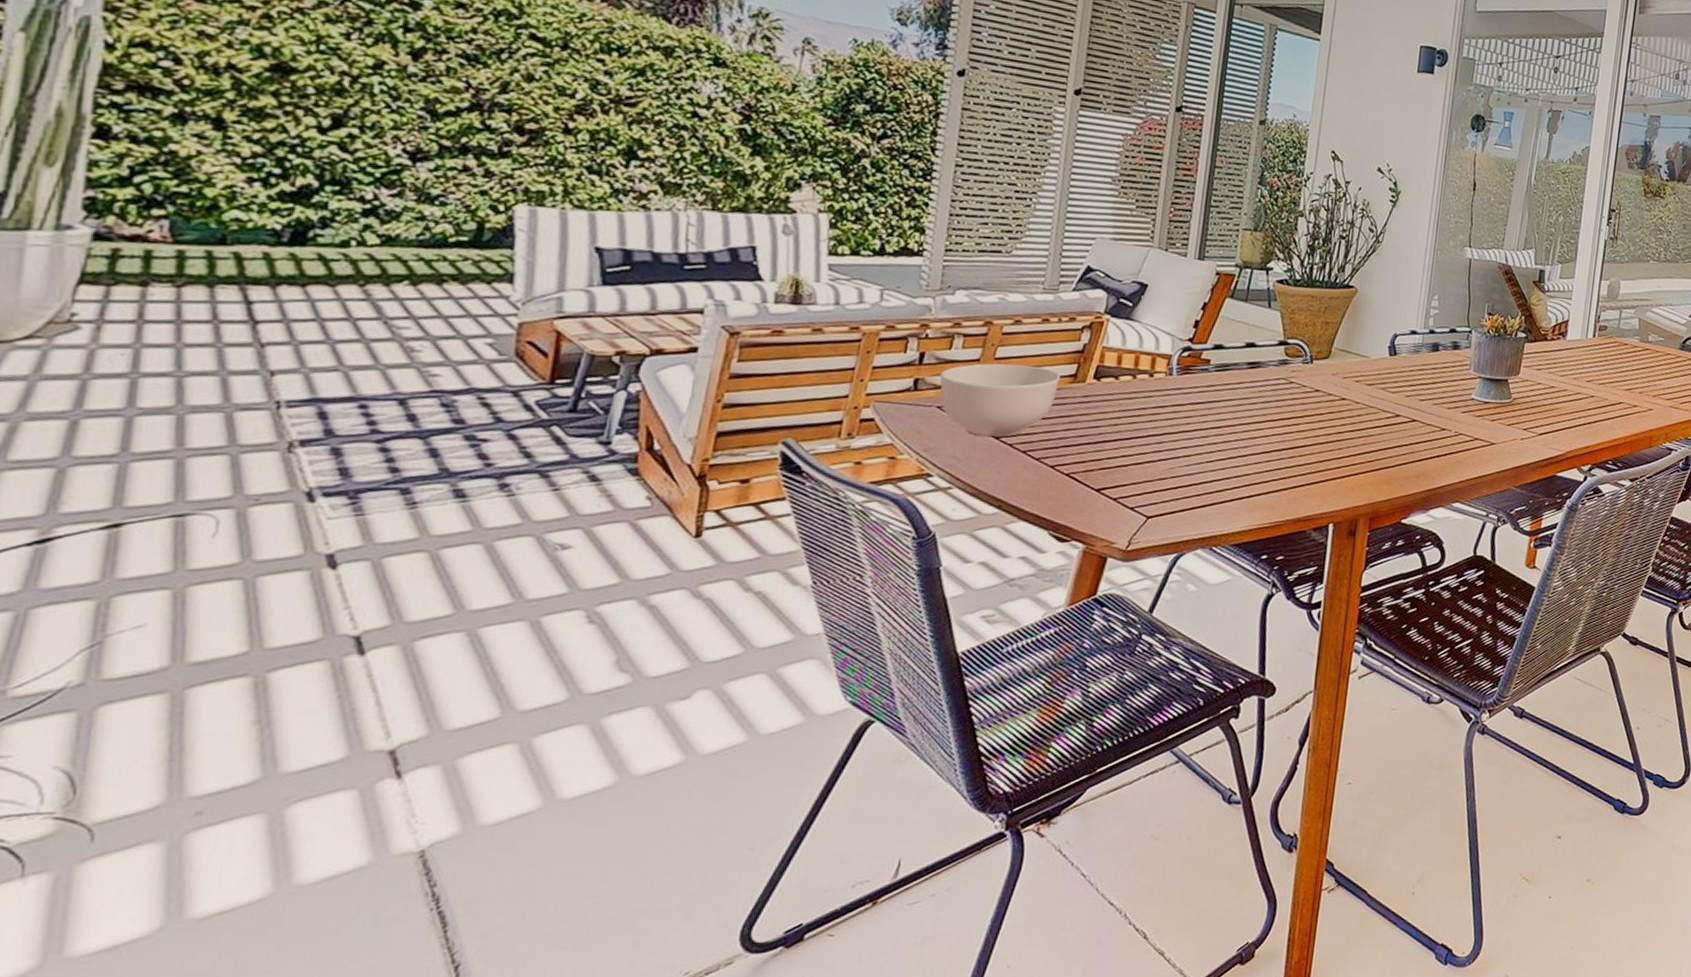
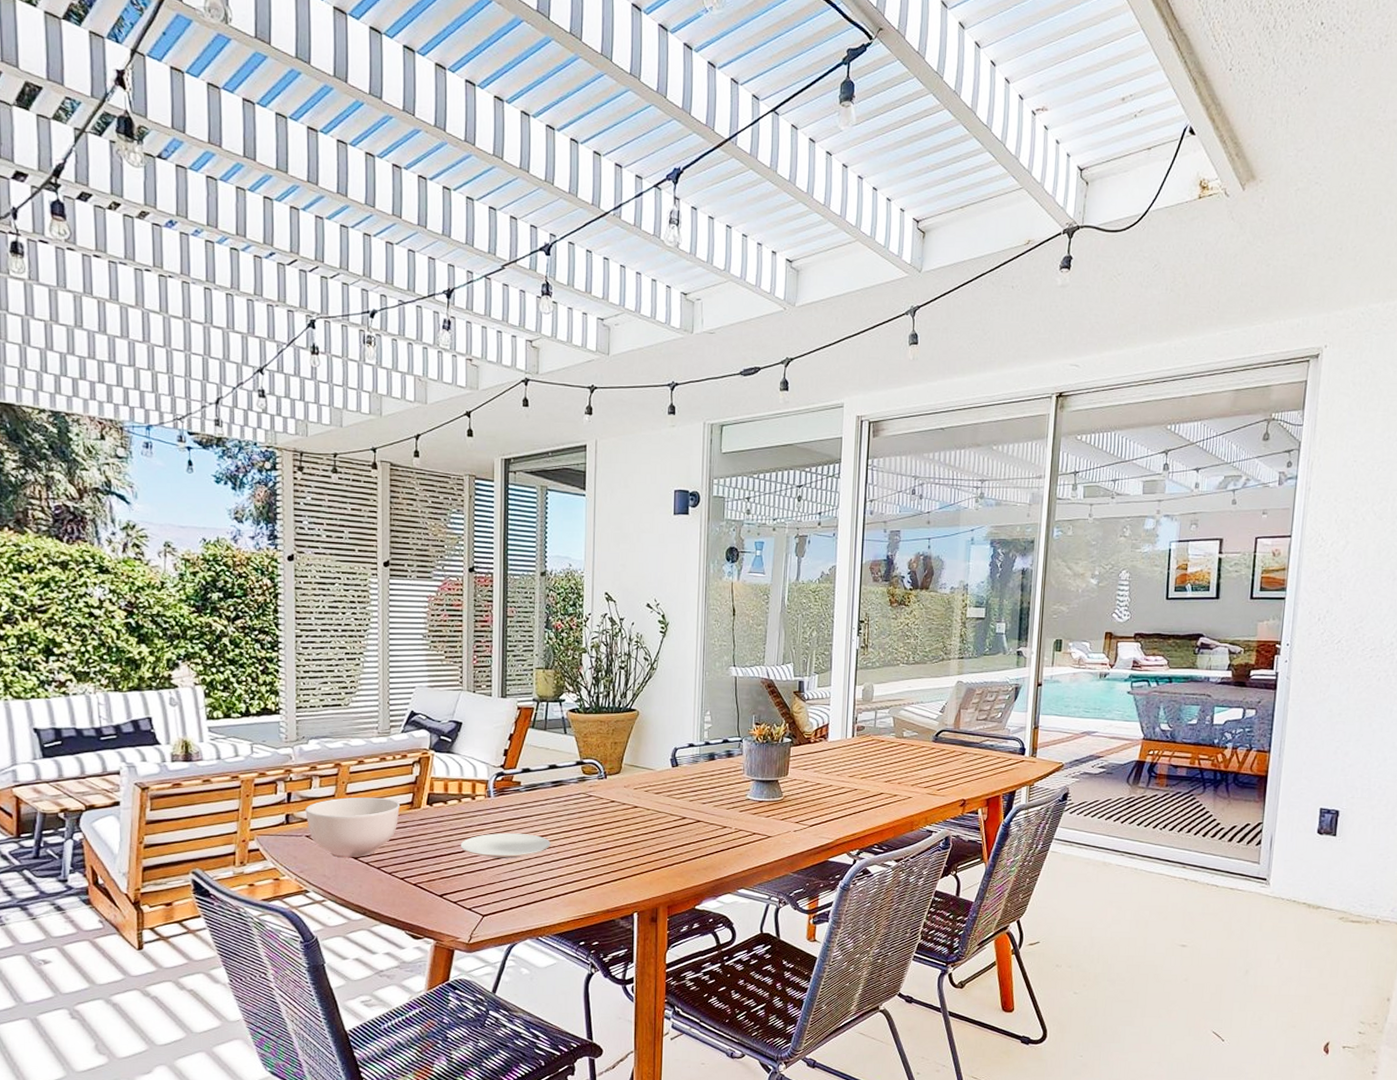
plate: none [1129,418,1239,451] -> present [460,832,551,859]

